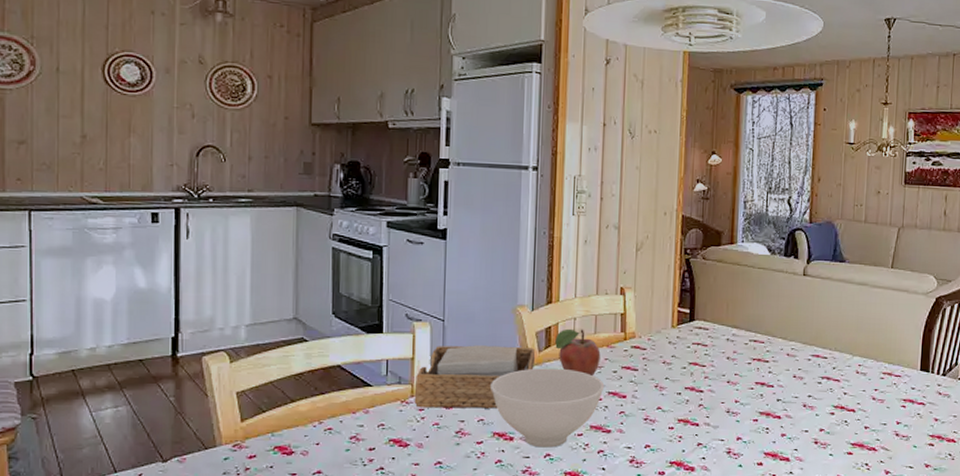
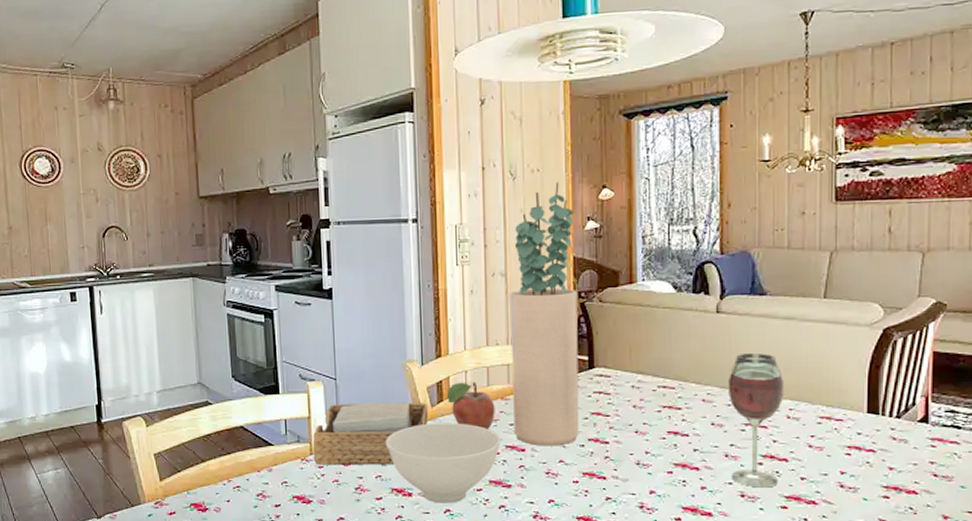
vase: none [617,144,686,394] -> present [509,182,579,446]
wineglass: none [808,314,856,435] -> present [729,353,785,488]

